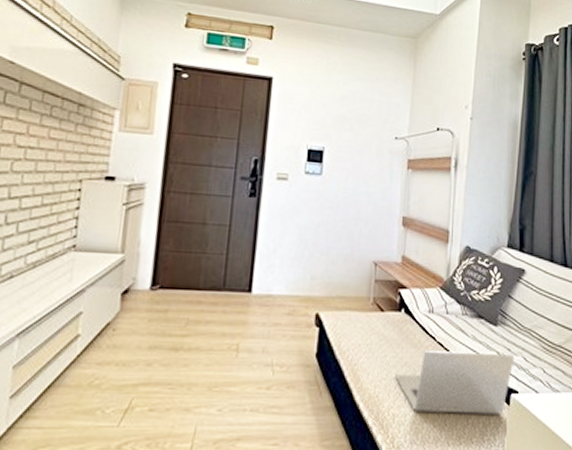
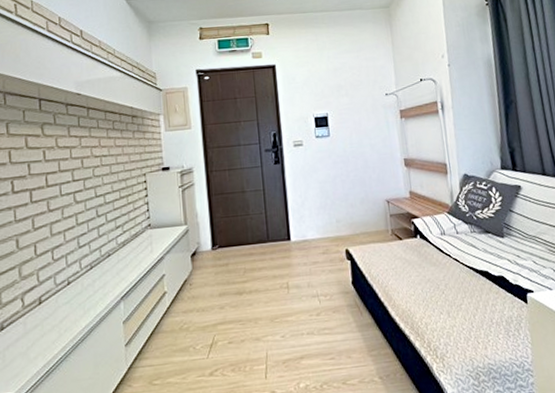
laptop: present [395,351,515,414] -> none [421,260,525,319]

